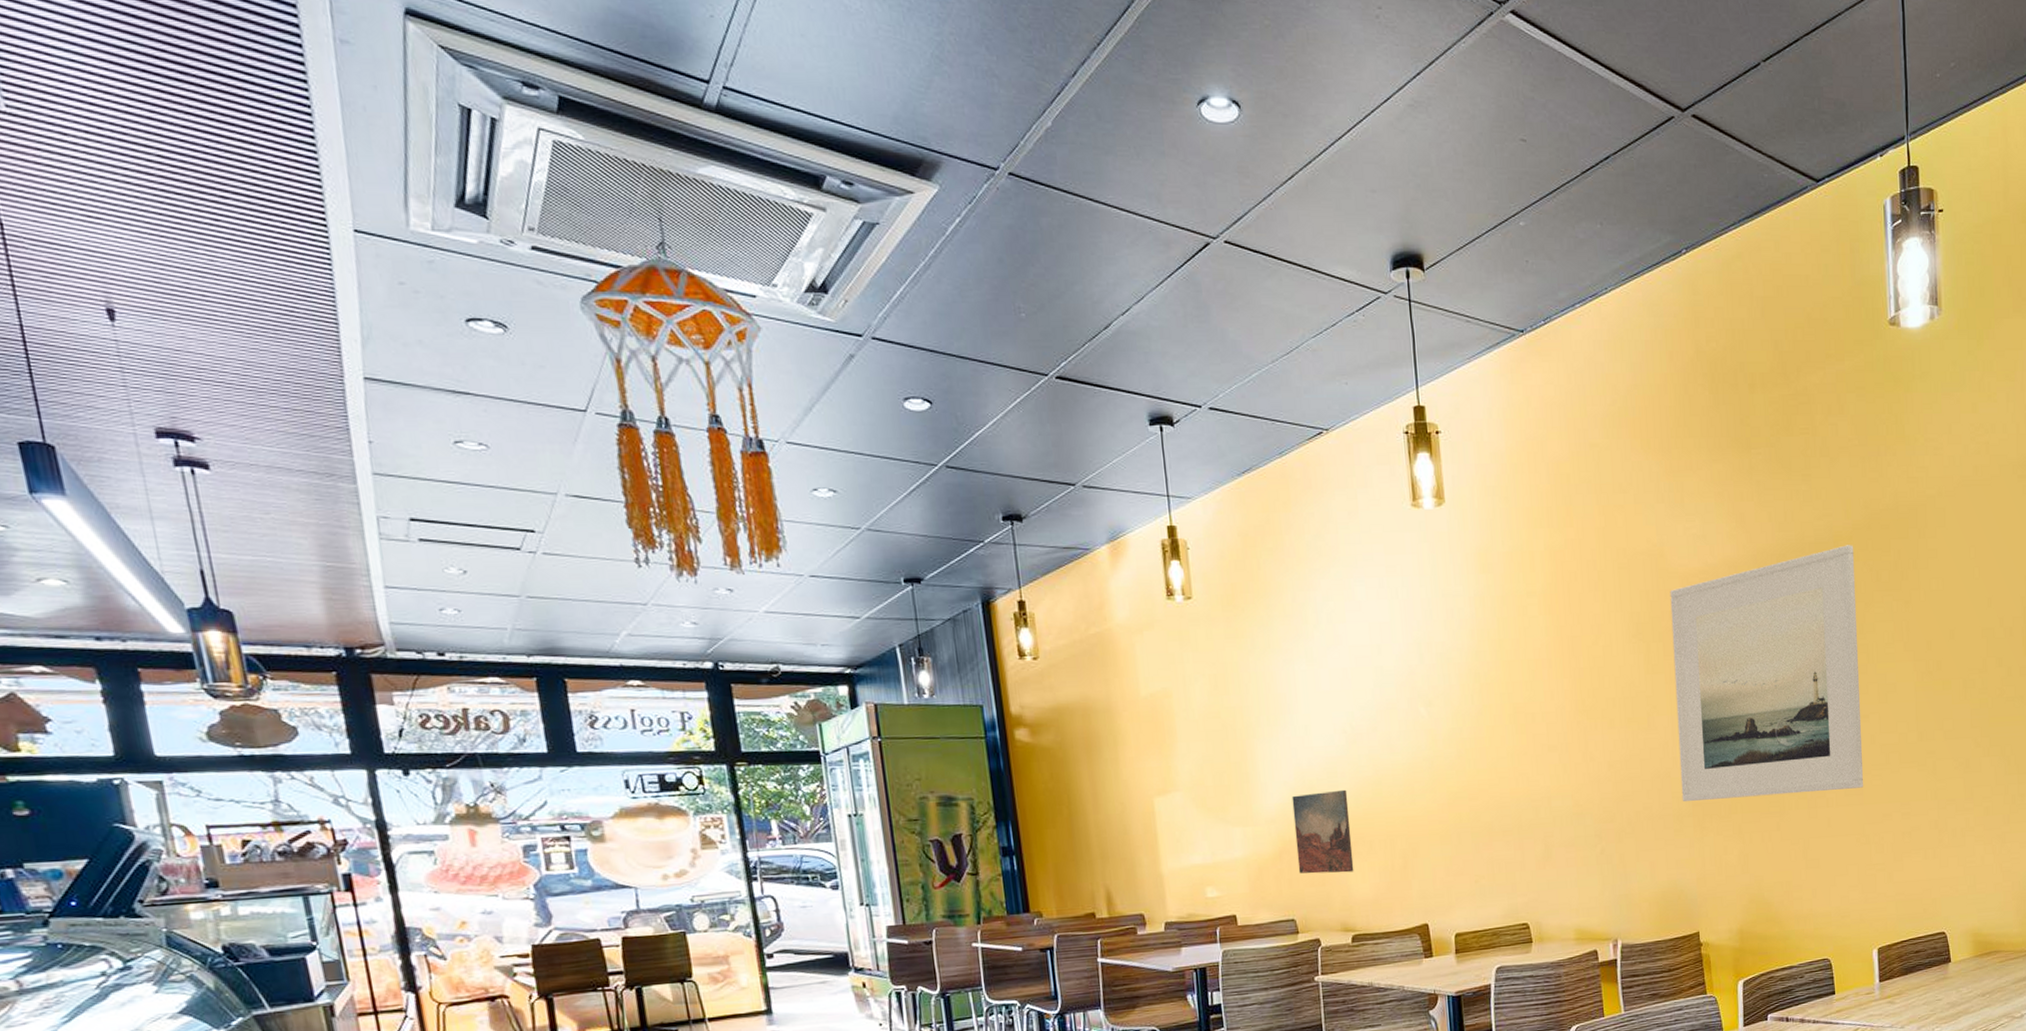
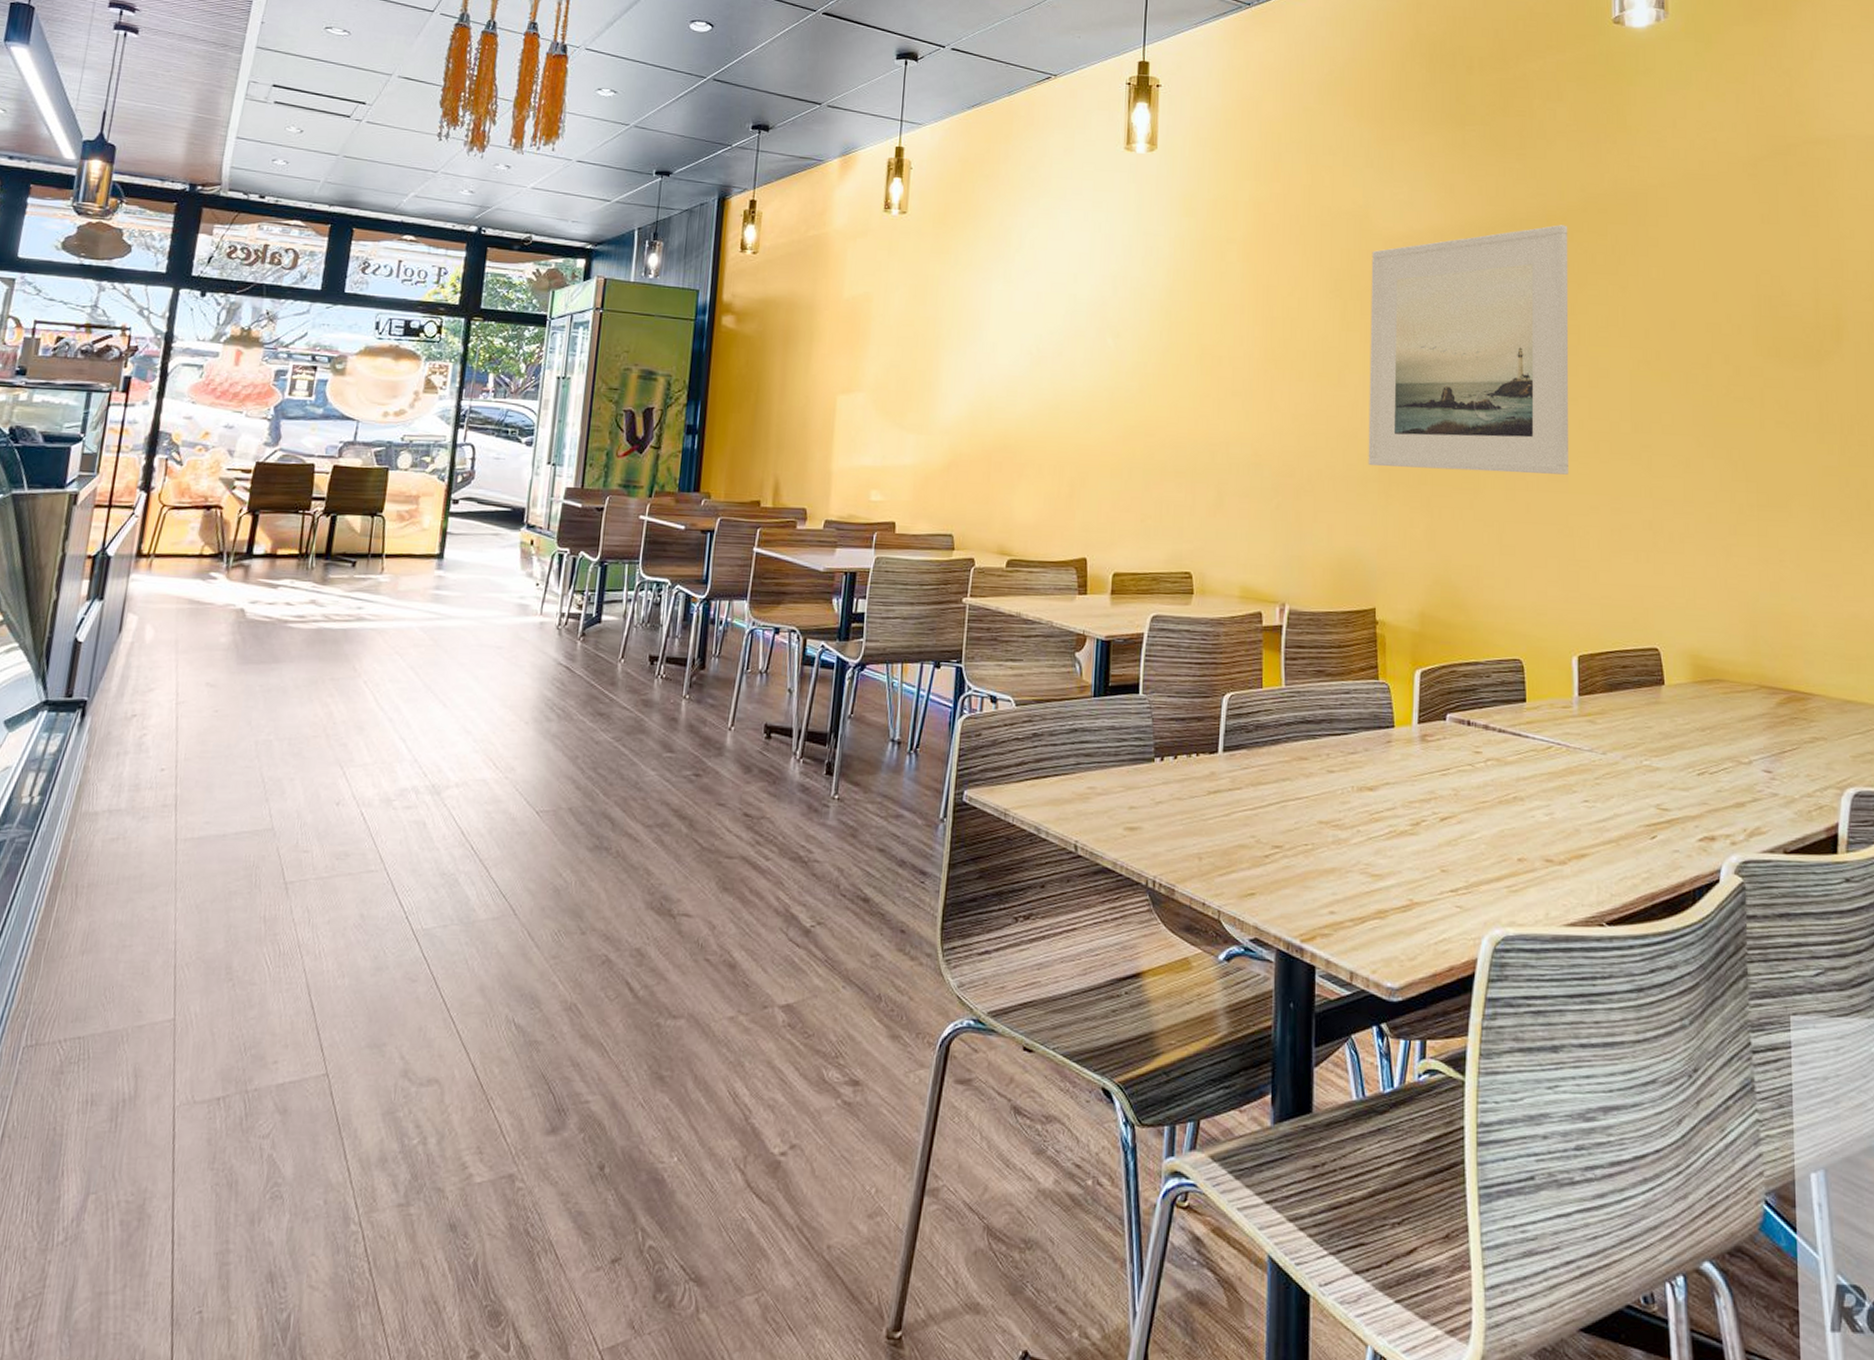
wall art: present [1292,789,1354,874] -> none [964,409,1024,494]

